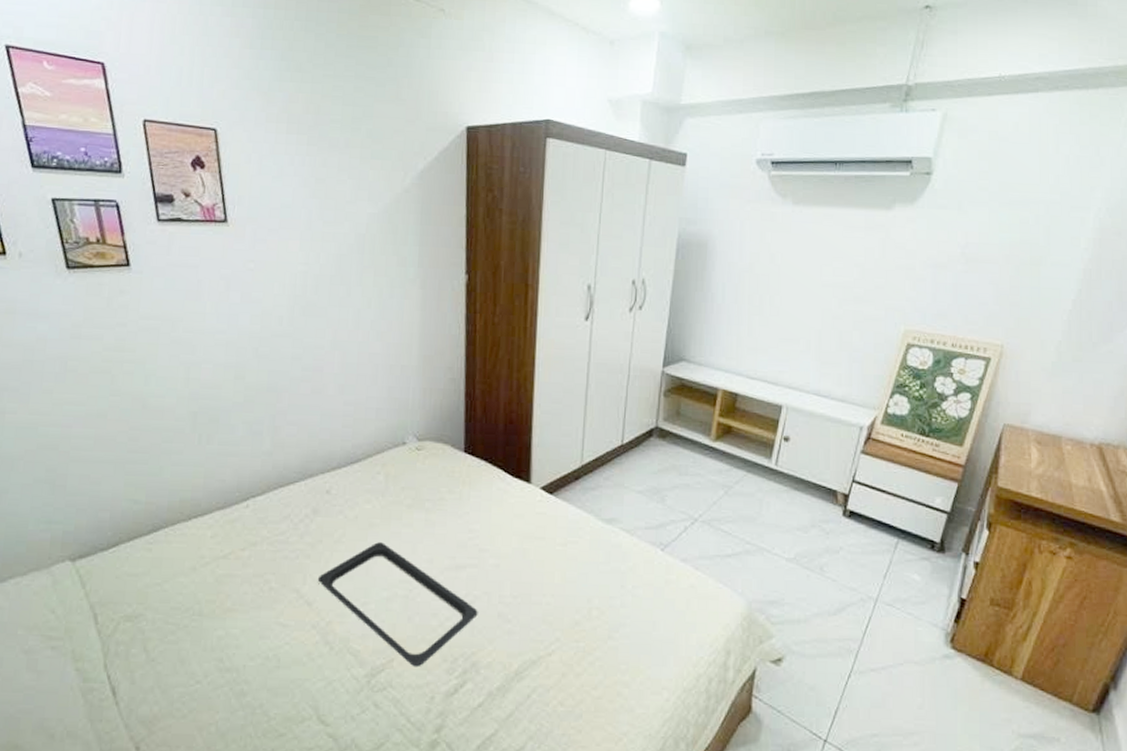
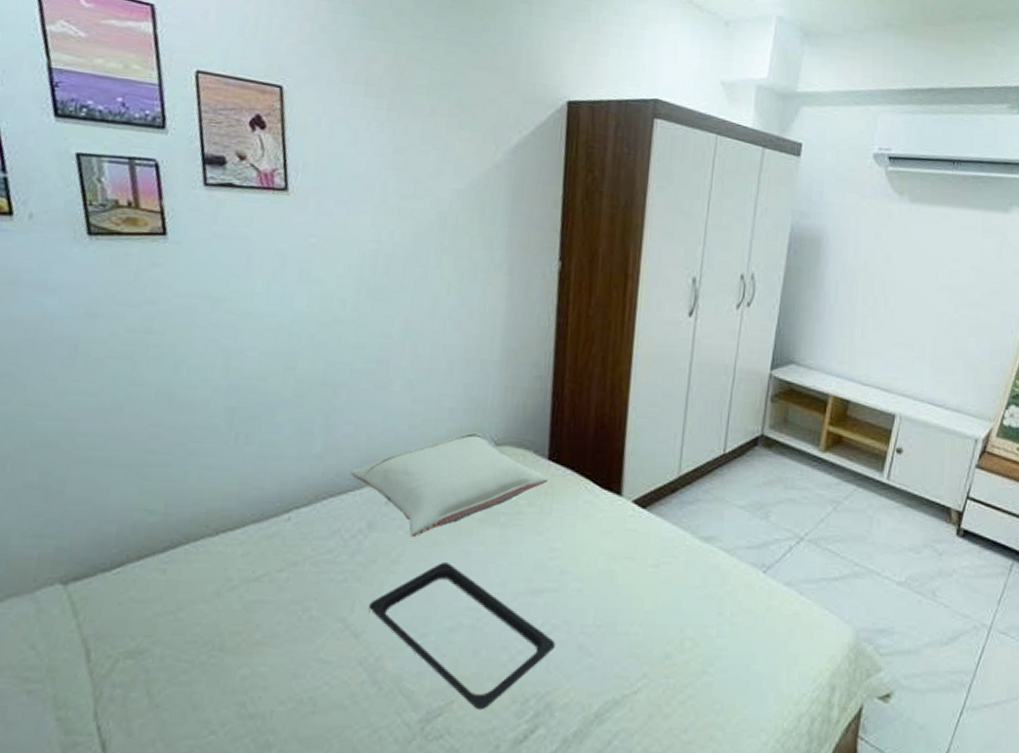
pillow: none [294,429,465,520] -> present [349,432,548,536]

